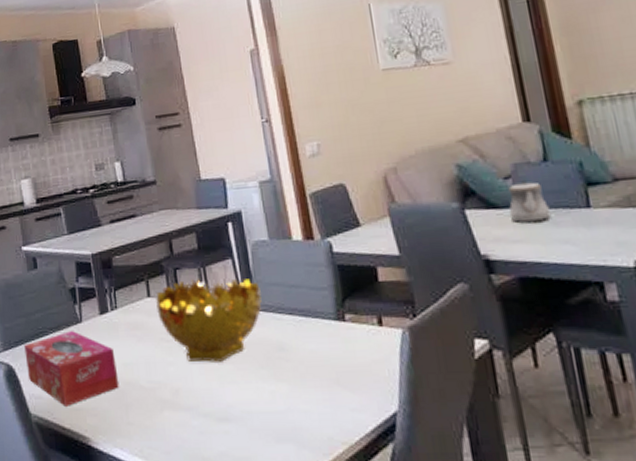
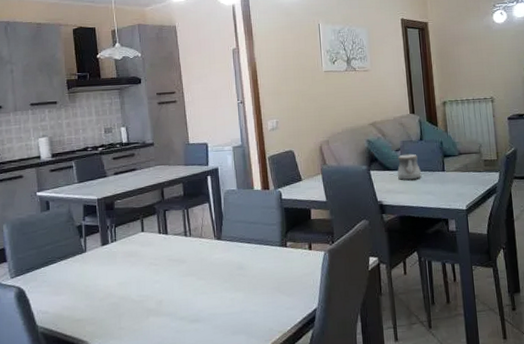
tissue box: present [24,331,119,406] -> none [35,259,115,319]
decorative bowl: present [156,277,262,362] -> none [148,217,229,280]

